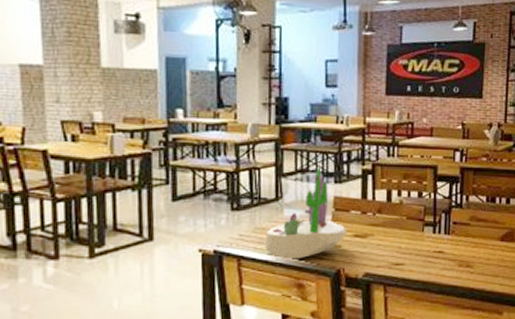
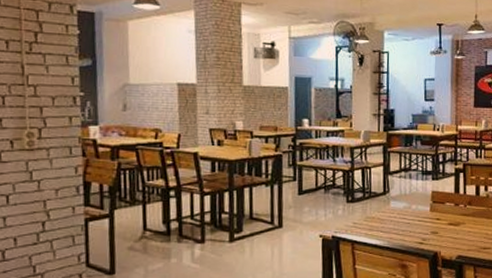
succulent planter: present [264,166,348,260] -> none [374,166,443,244]

